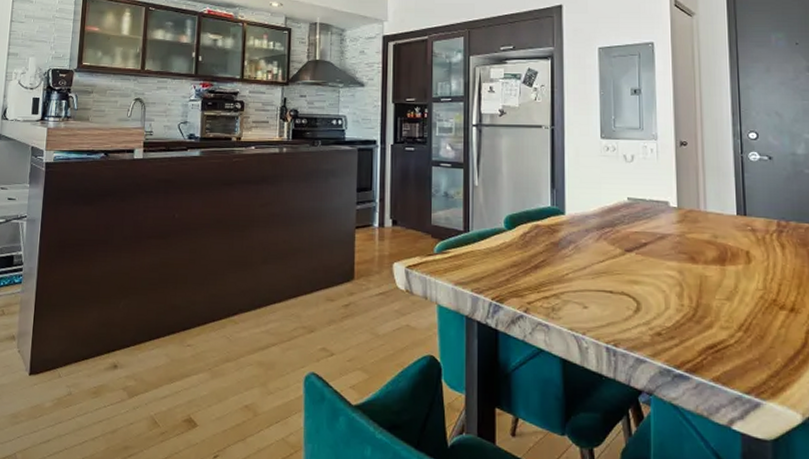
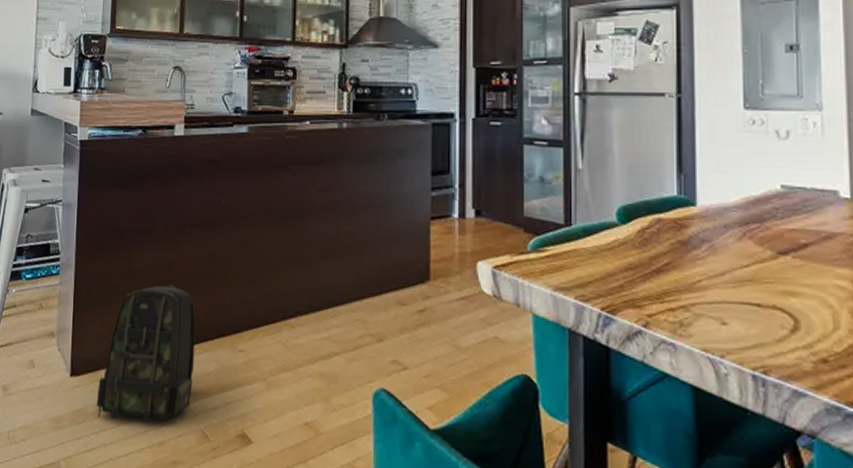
backpack: none [54,289,149,414] -> present [97,284,196,424]

